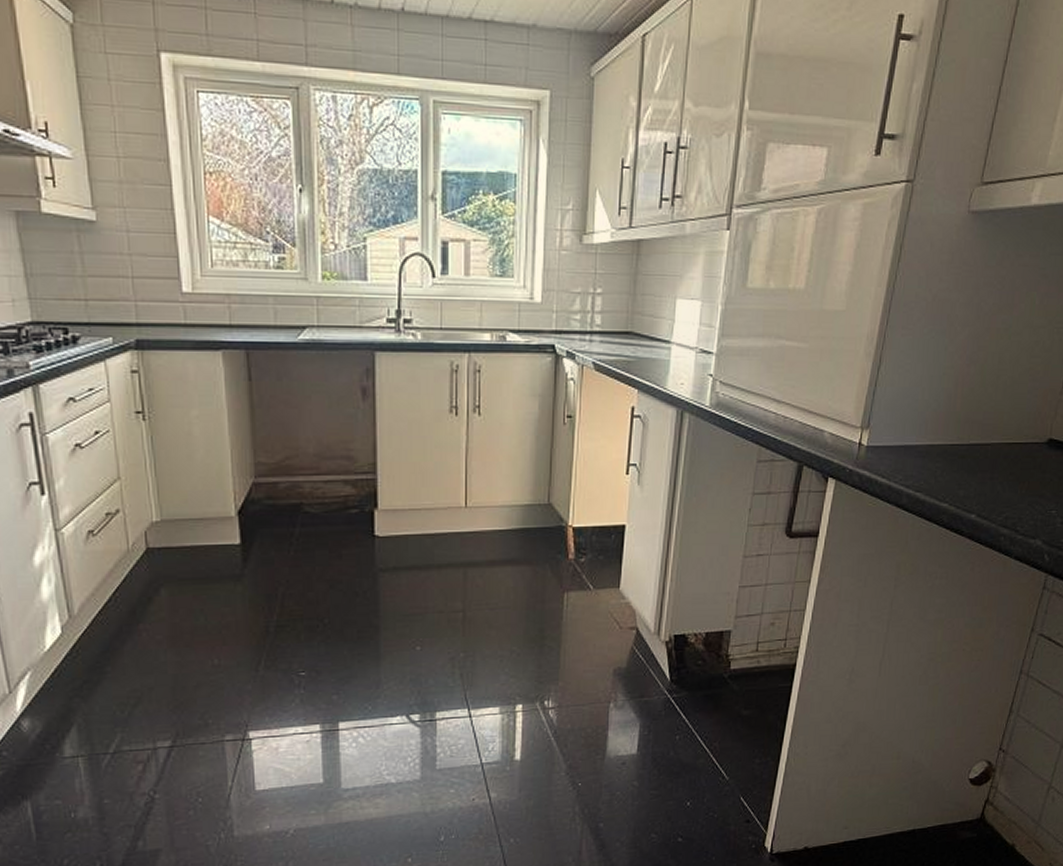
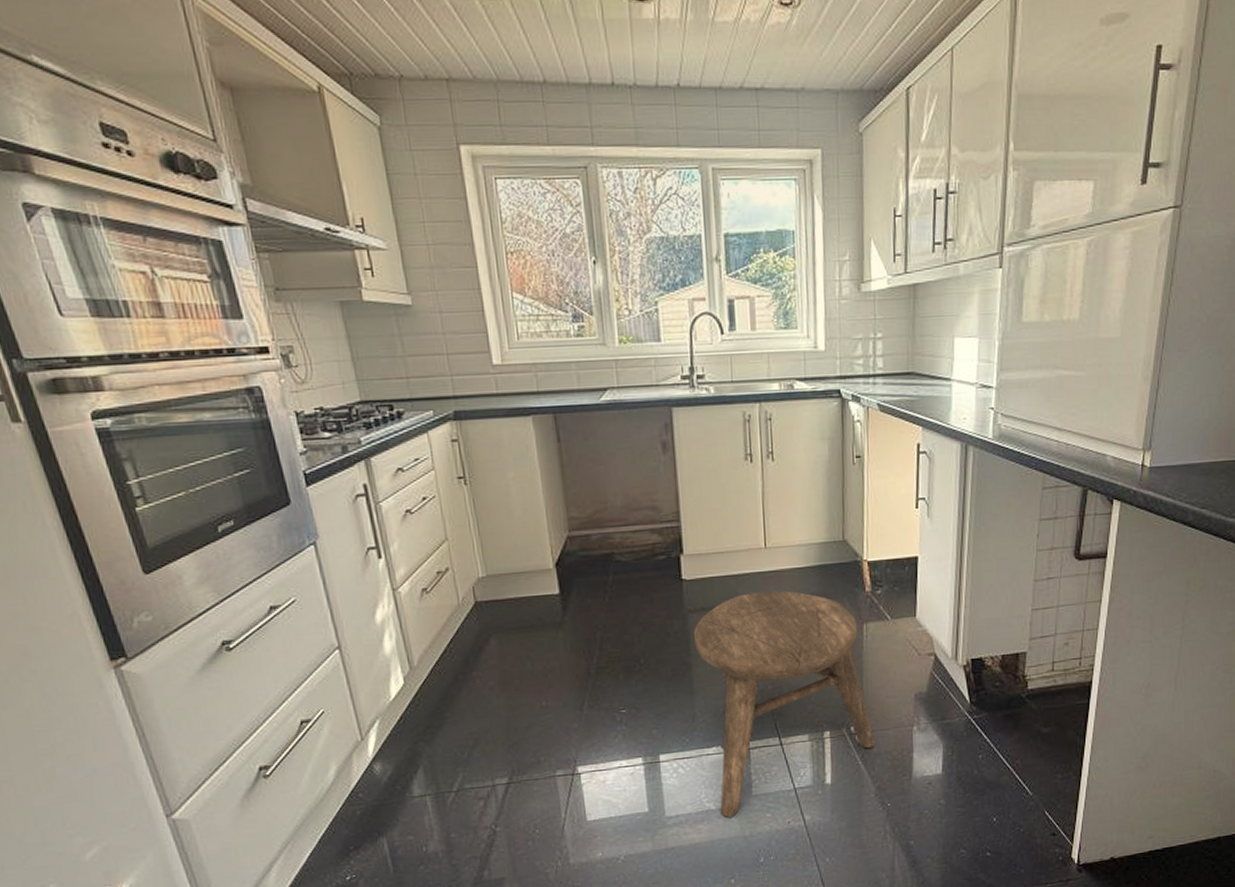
stool: none [384,552,569,793] -> present [694,590,875,819]

